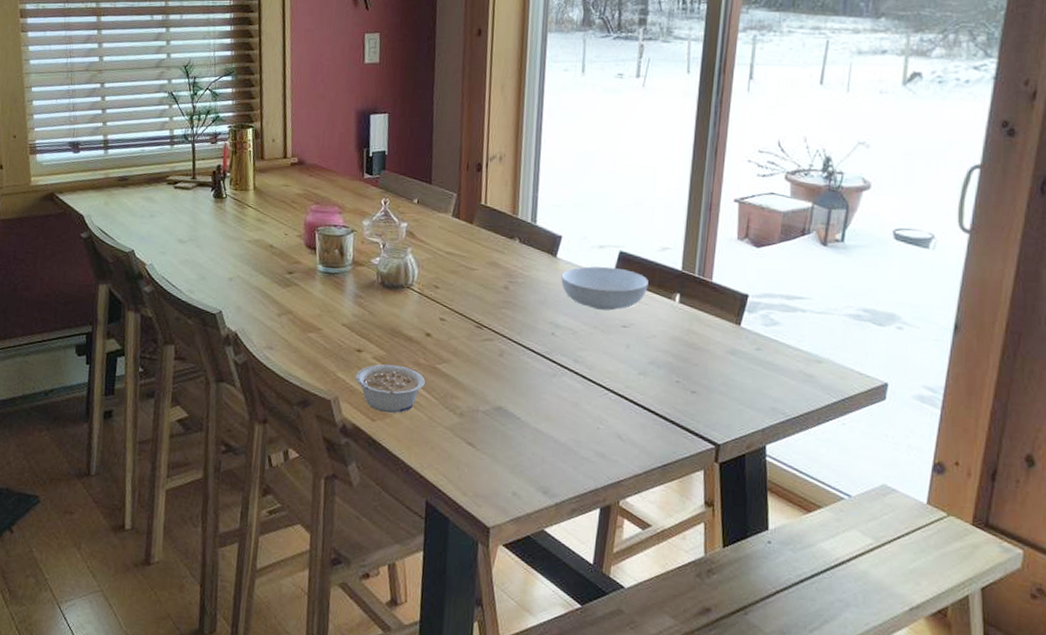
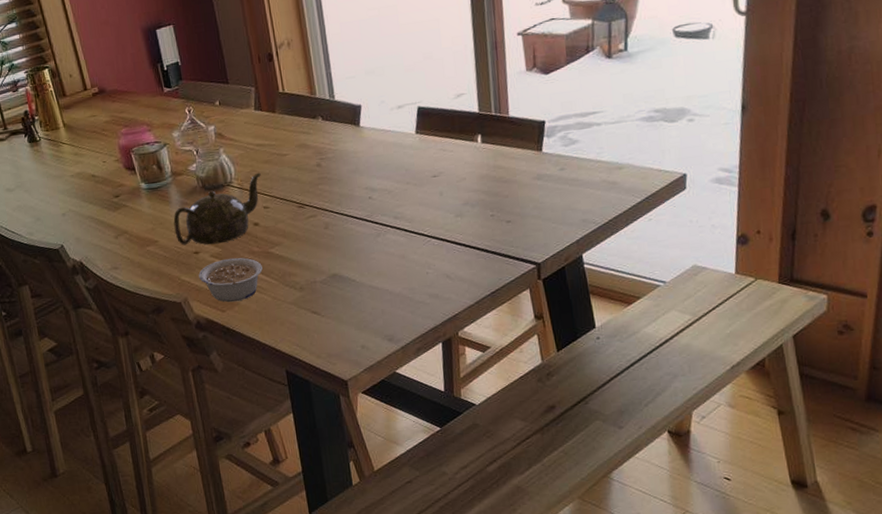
teapot: none [341,281,444,347] -> present [173,172,261,246]
serving bowl: present [561,266,649,311] -> none [367,123,450,167]

